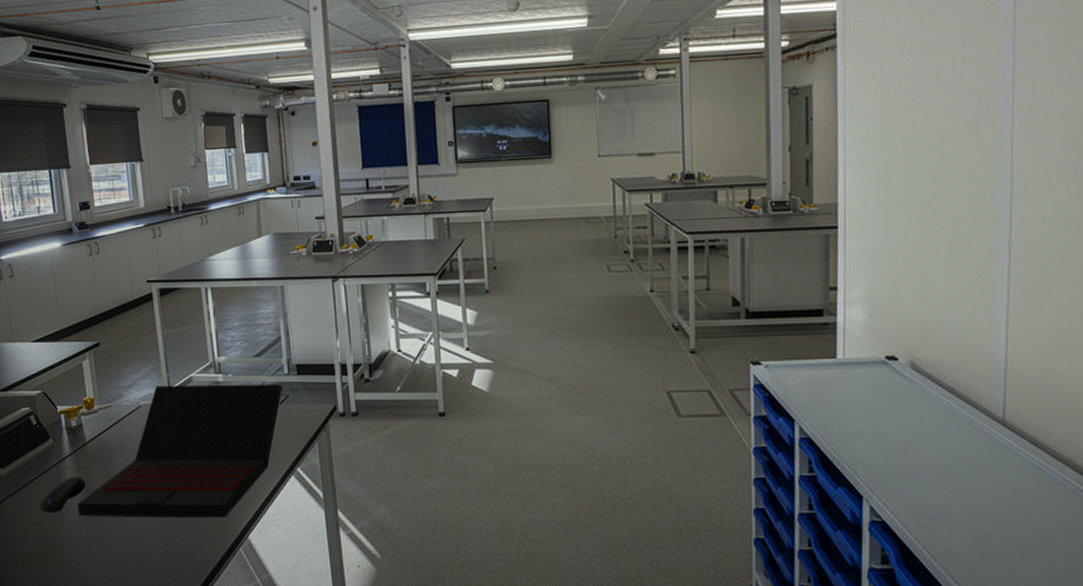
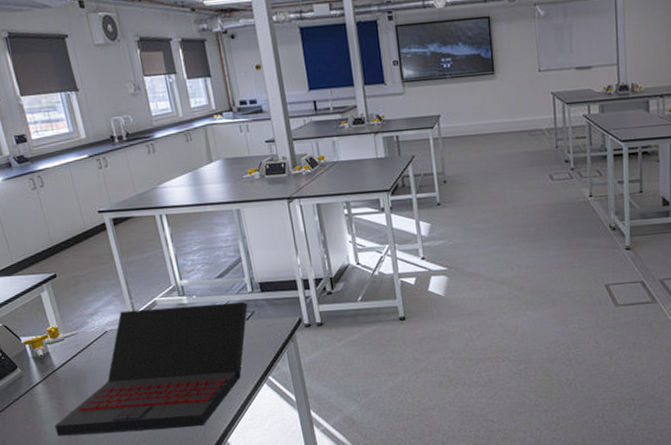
computer mouse: present [39,476,86,513] -> none [15,400,61,437]

